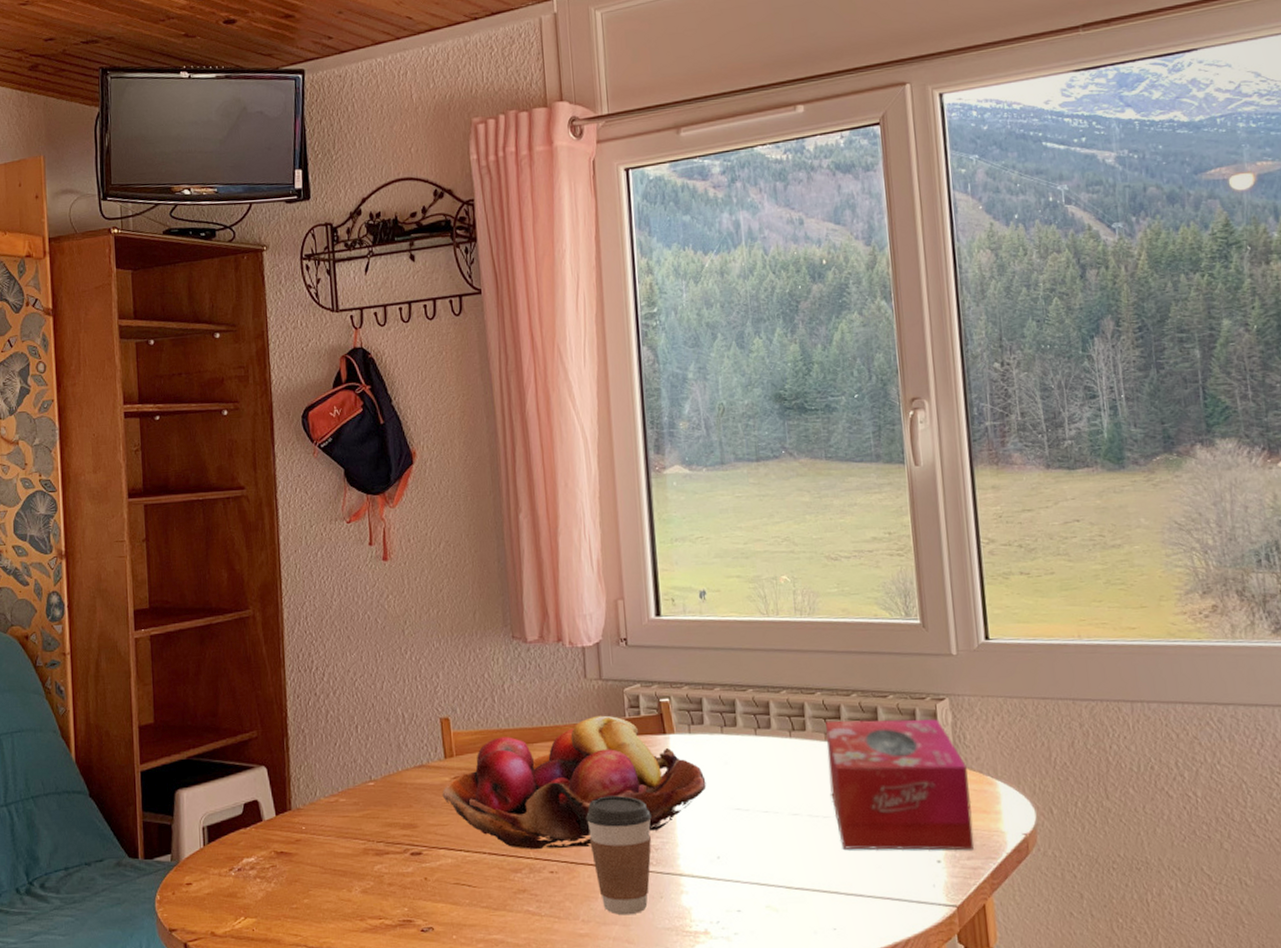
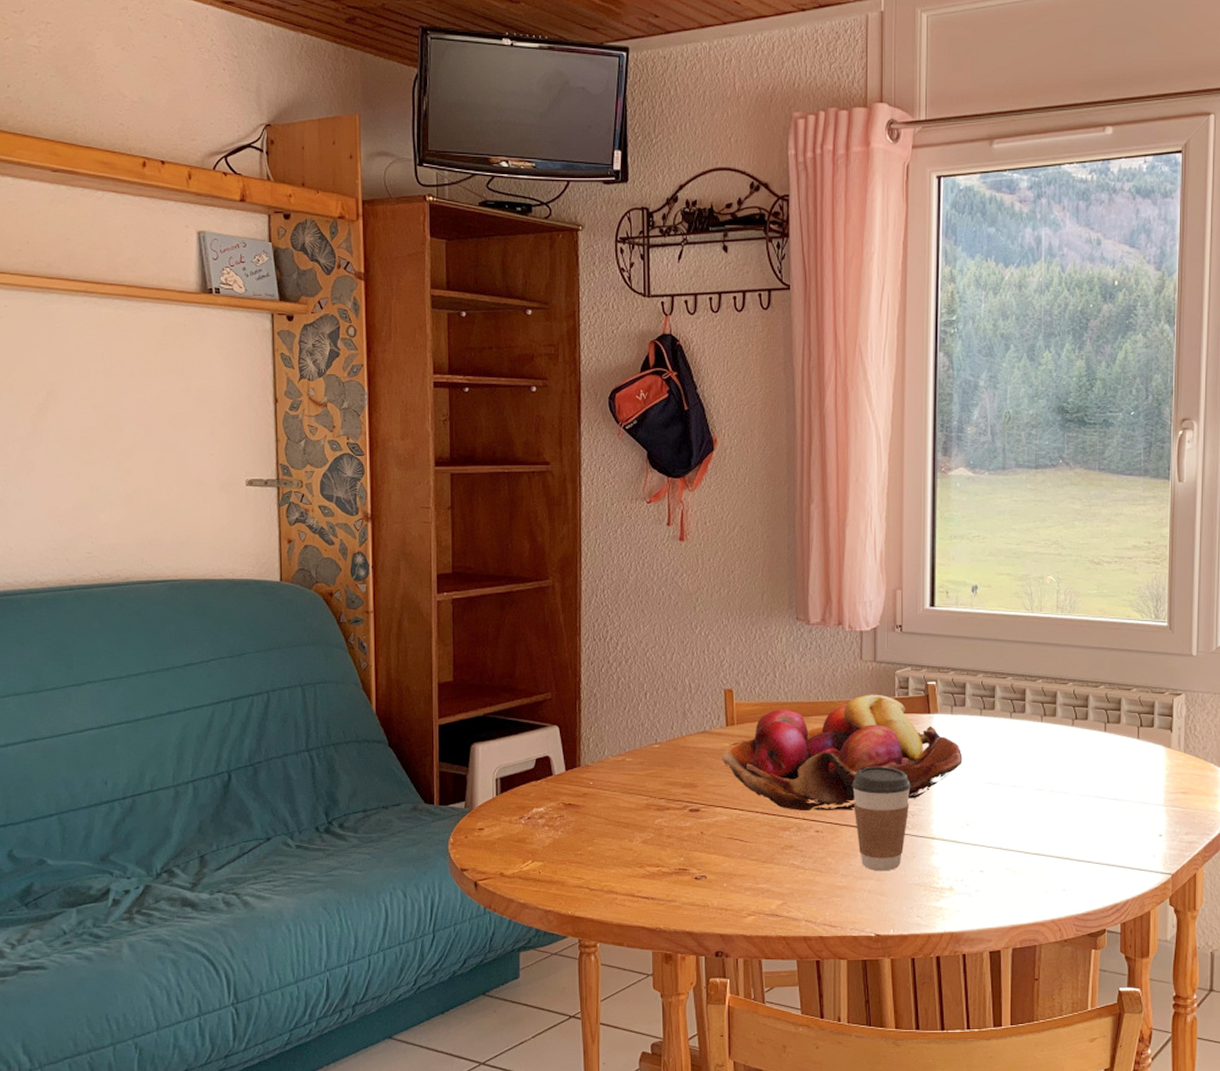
tissue box: present [826,718,975,851] -> none [1073,708,1195,827]

